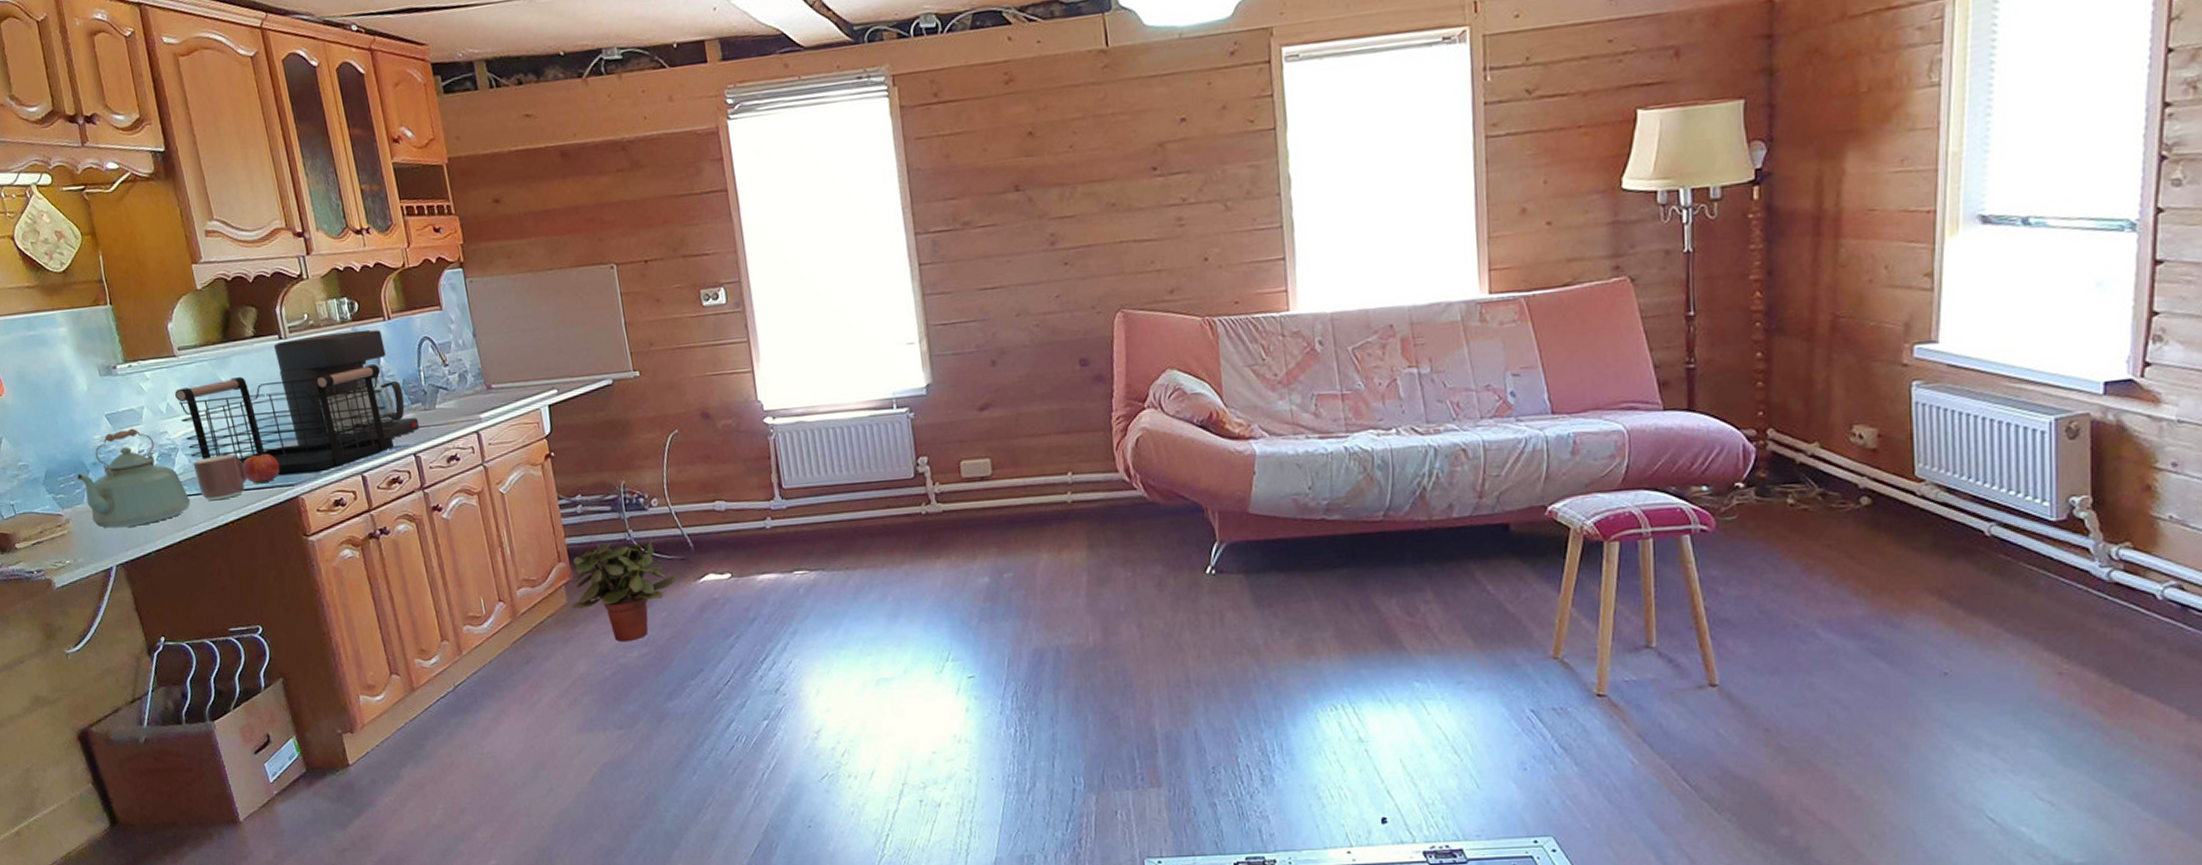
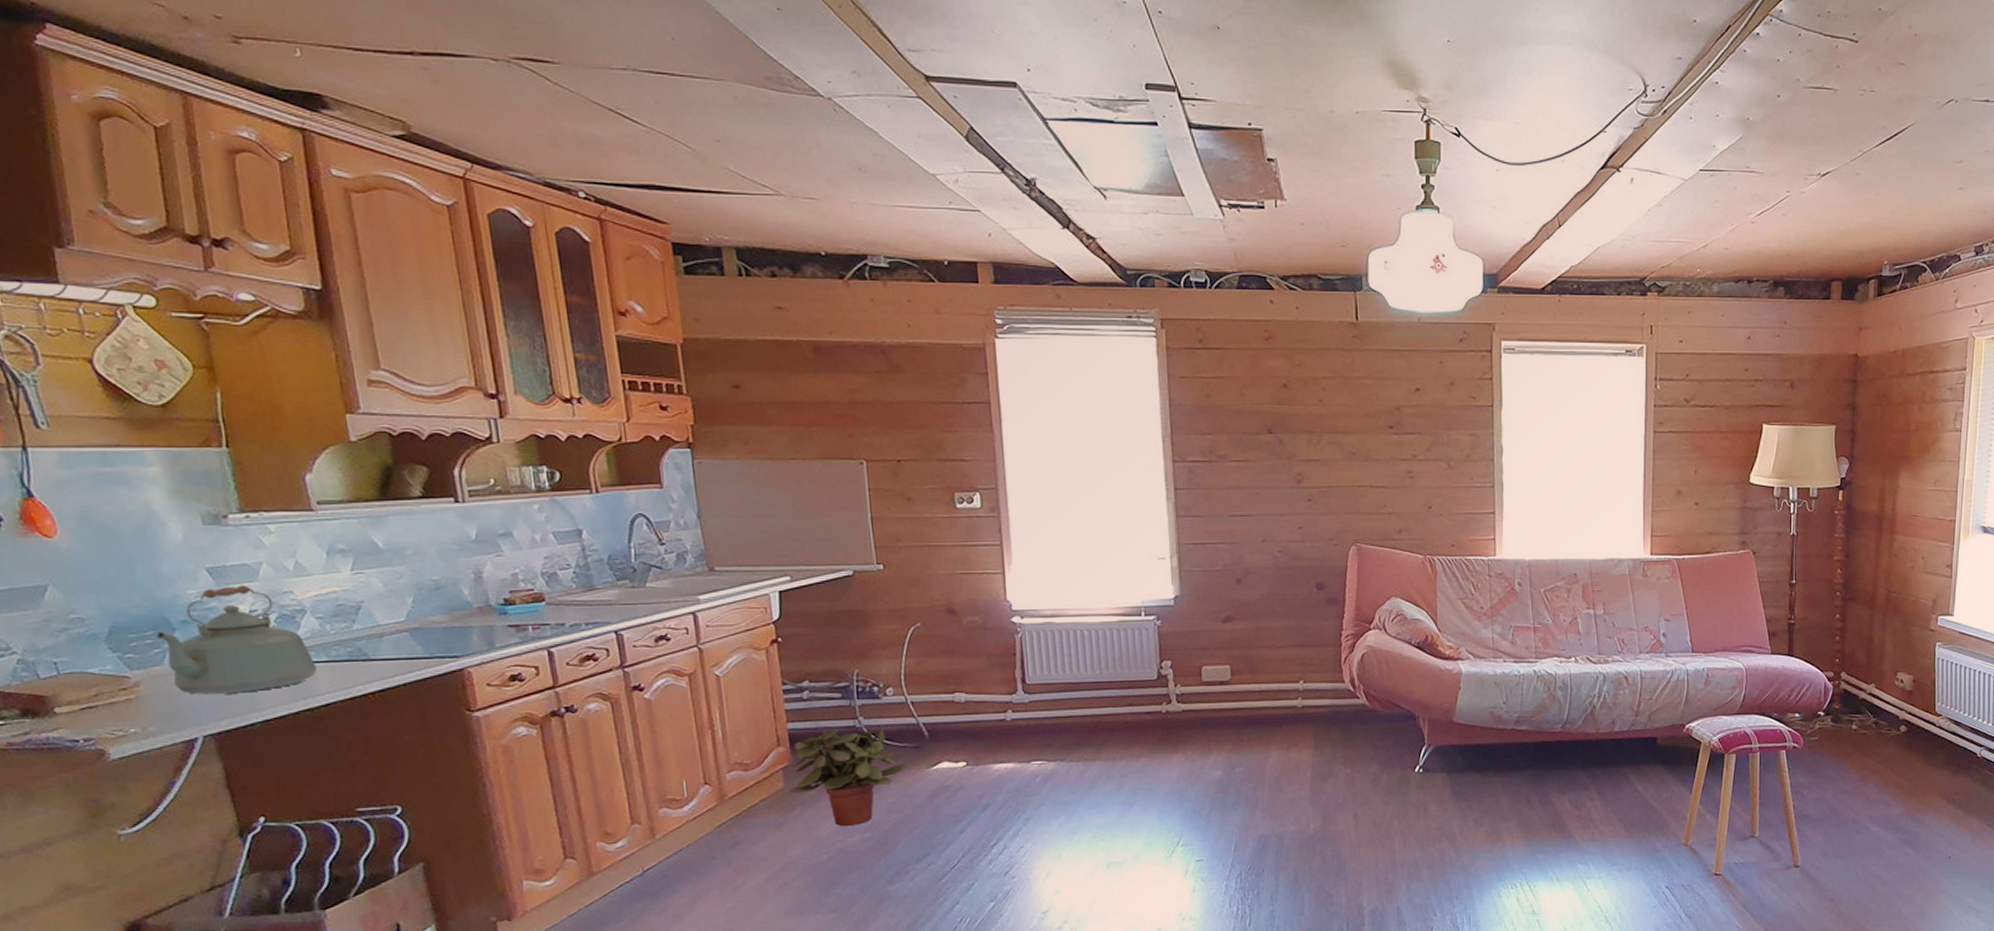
dish rack: present [175,364,394,475] -> none [308,537,591,645]
mug: present [192,453,247,501] -> none [324,619,397,670]
fruit: present [242,452,281,484] -> none [393,620,444,654]
coffee maker: present [273,329,420,447] -> none [446,501,625,617]

